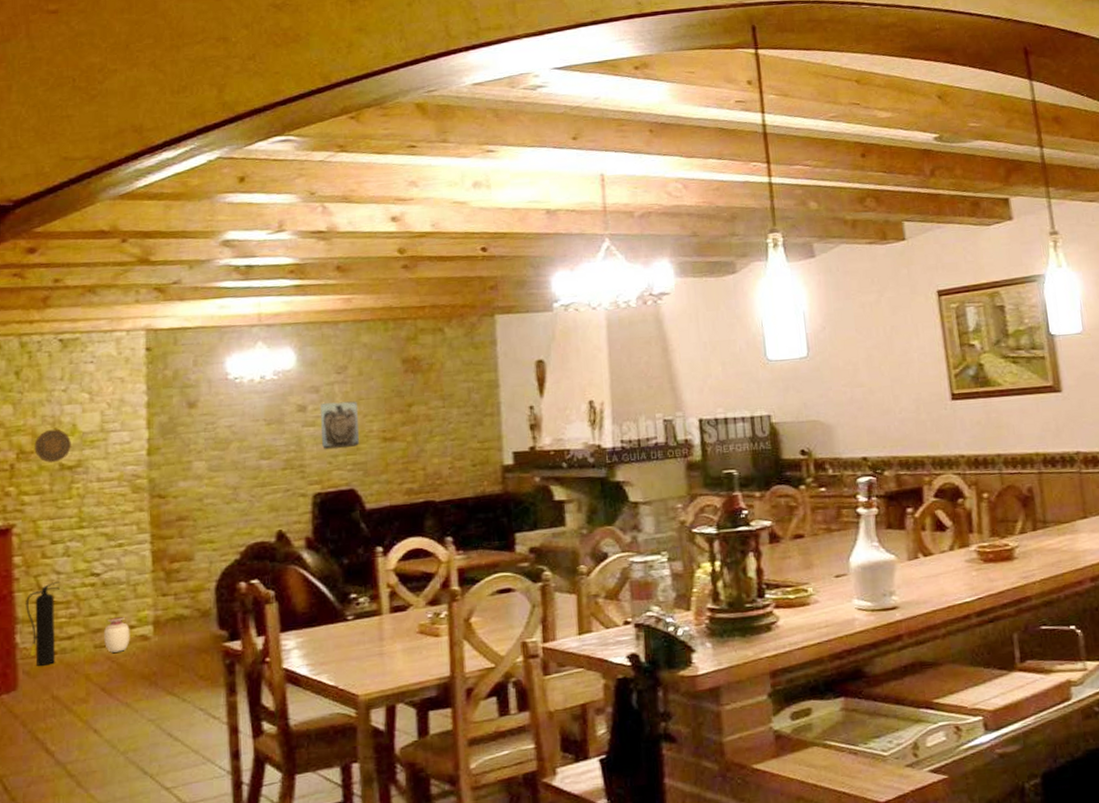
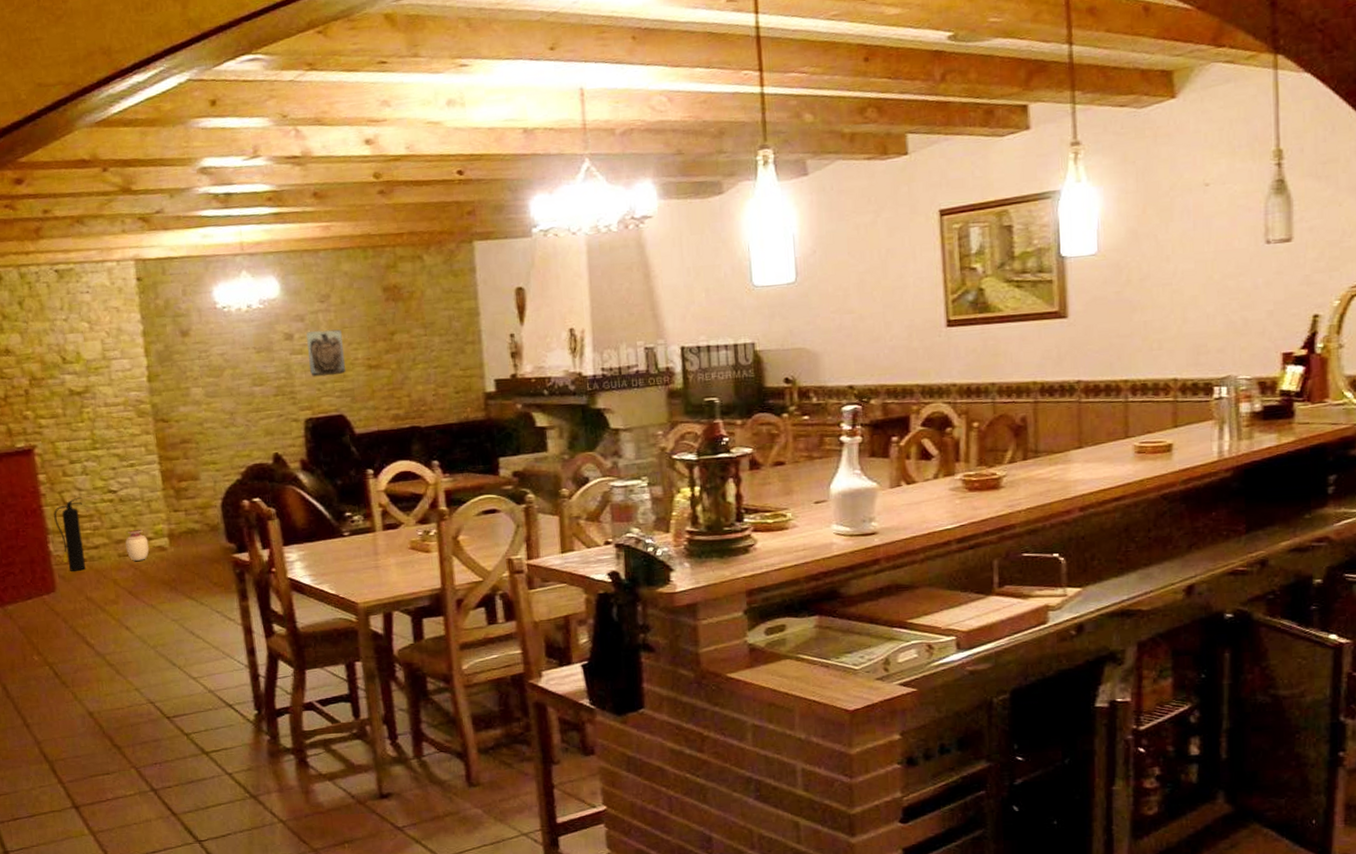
decorative plate: present [34,429,71,463] -> none [44,356,78,389]

